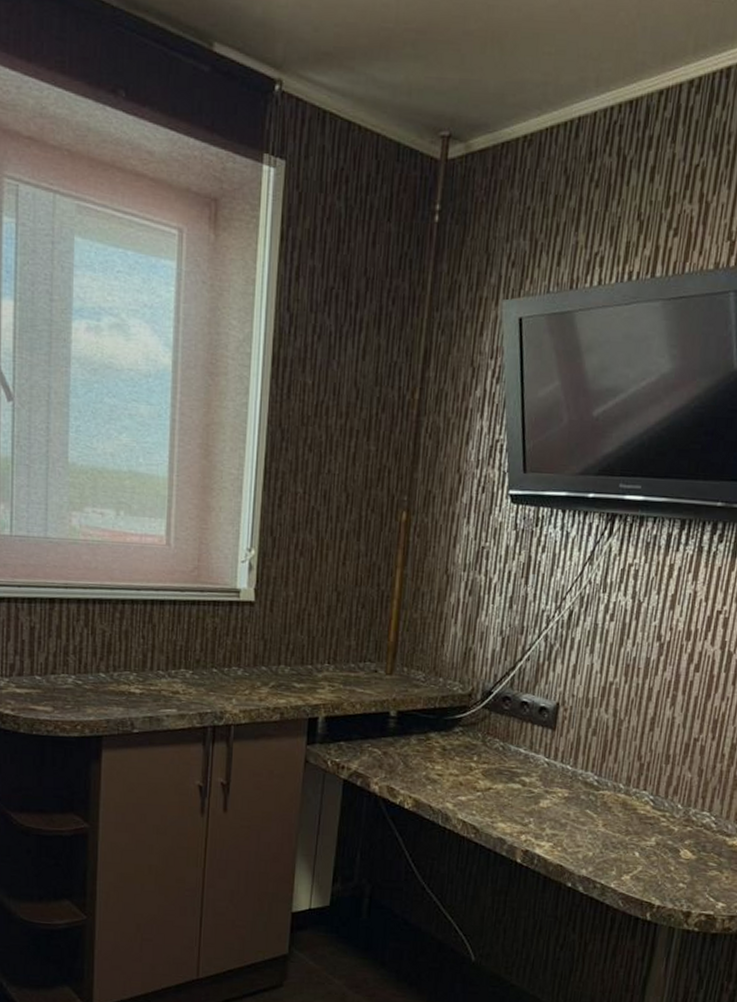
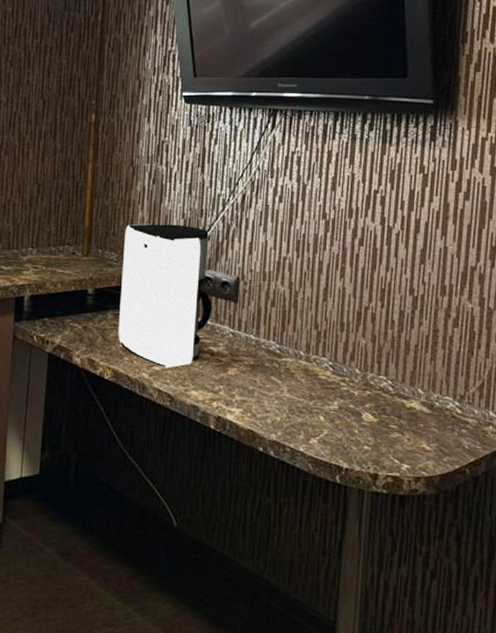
coffee maker: none [421,640,529,798] -> present [118,223,212,368]

